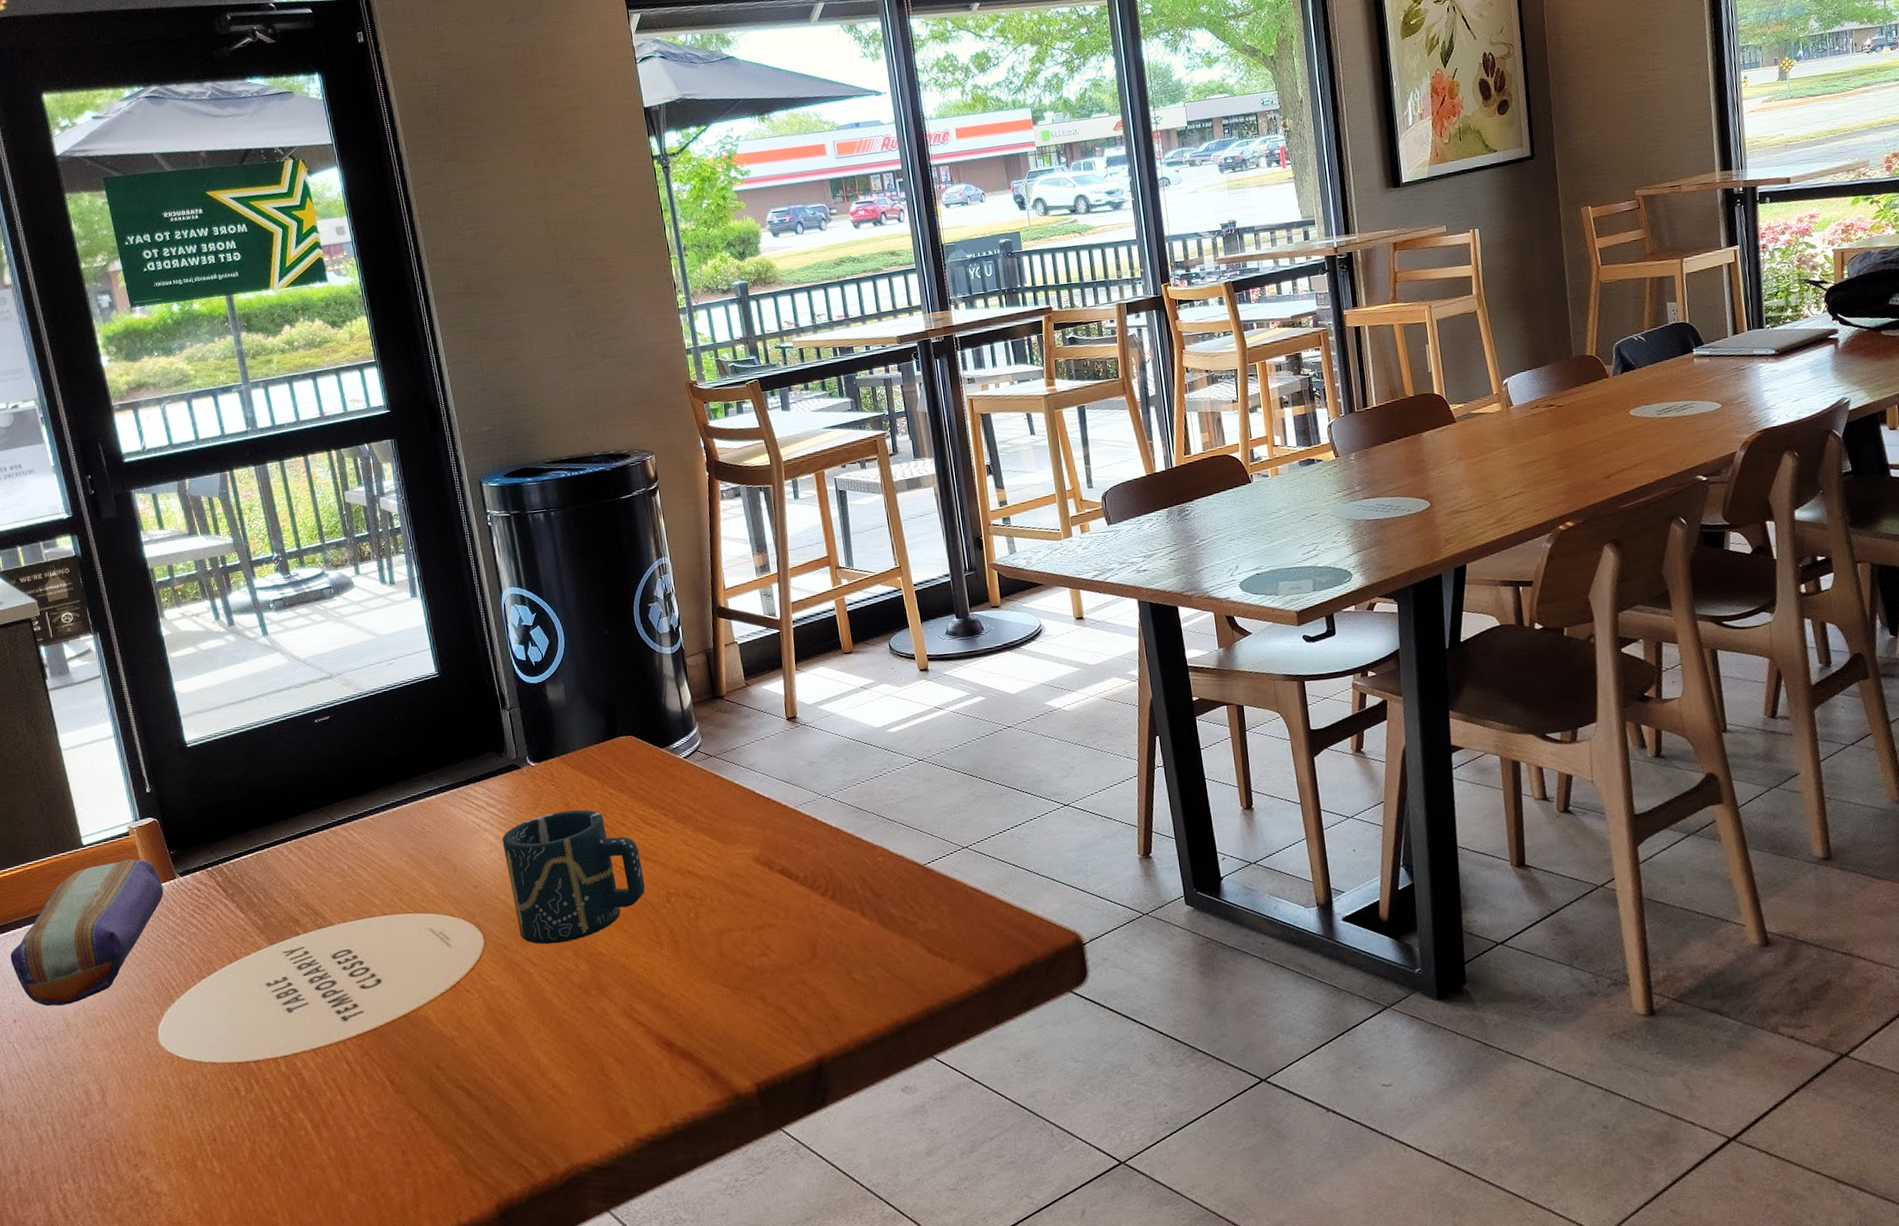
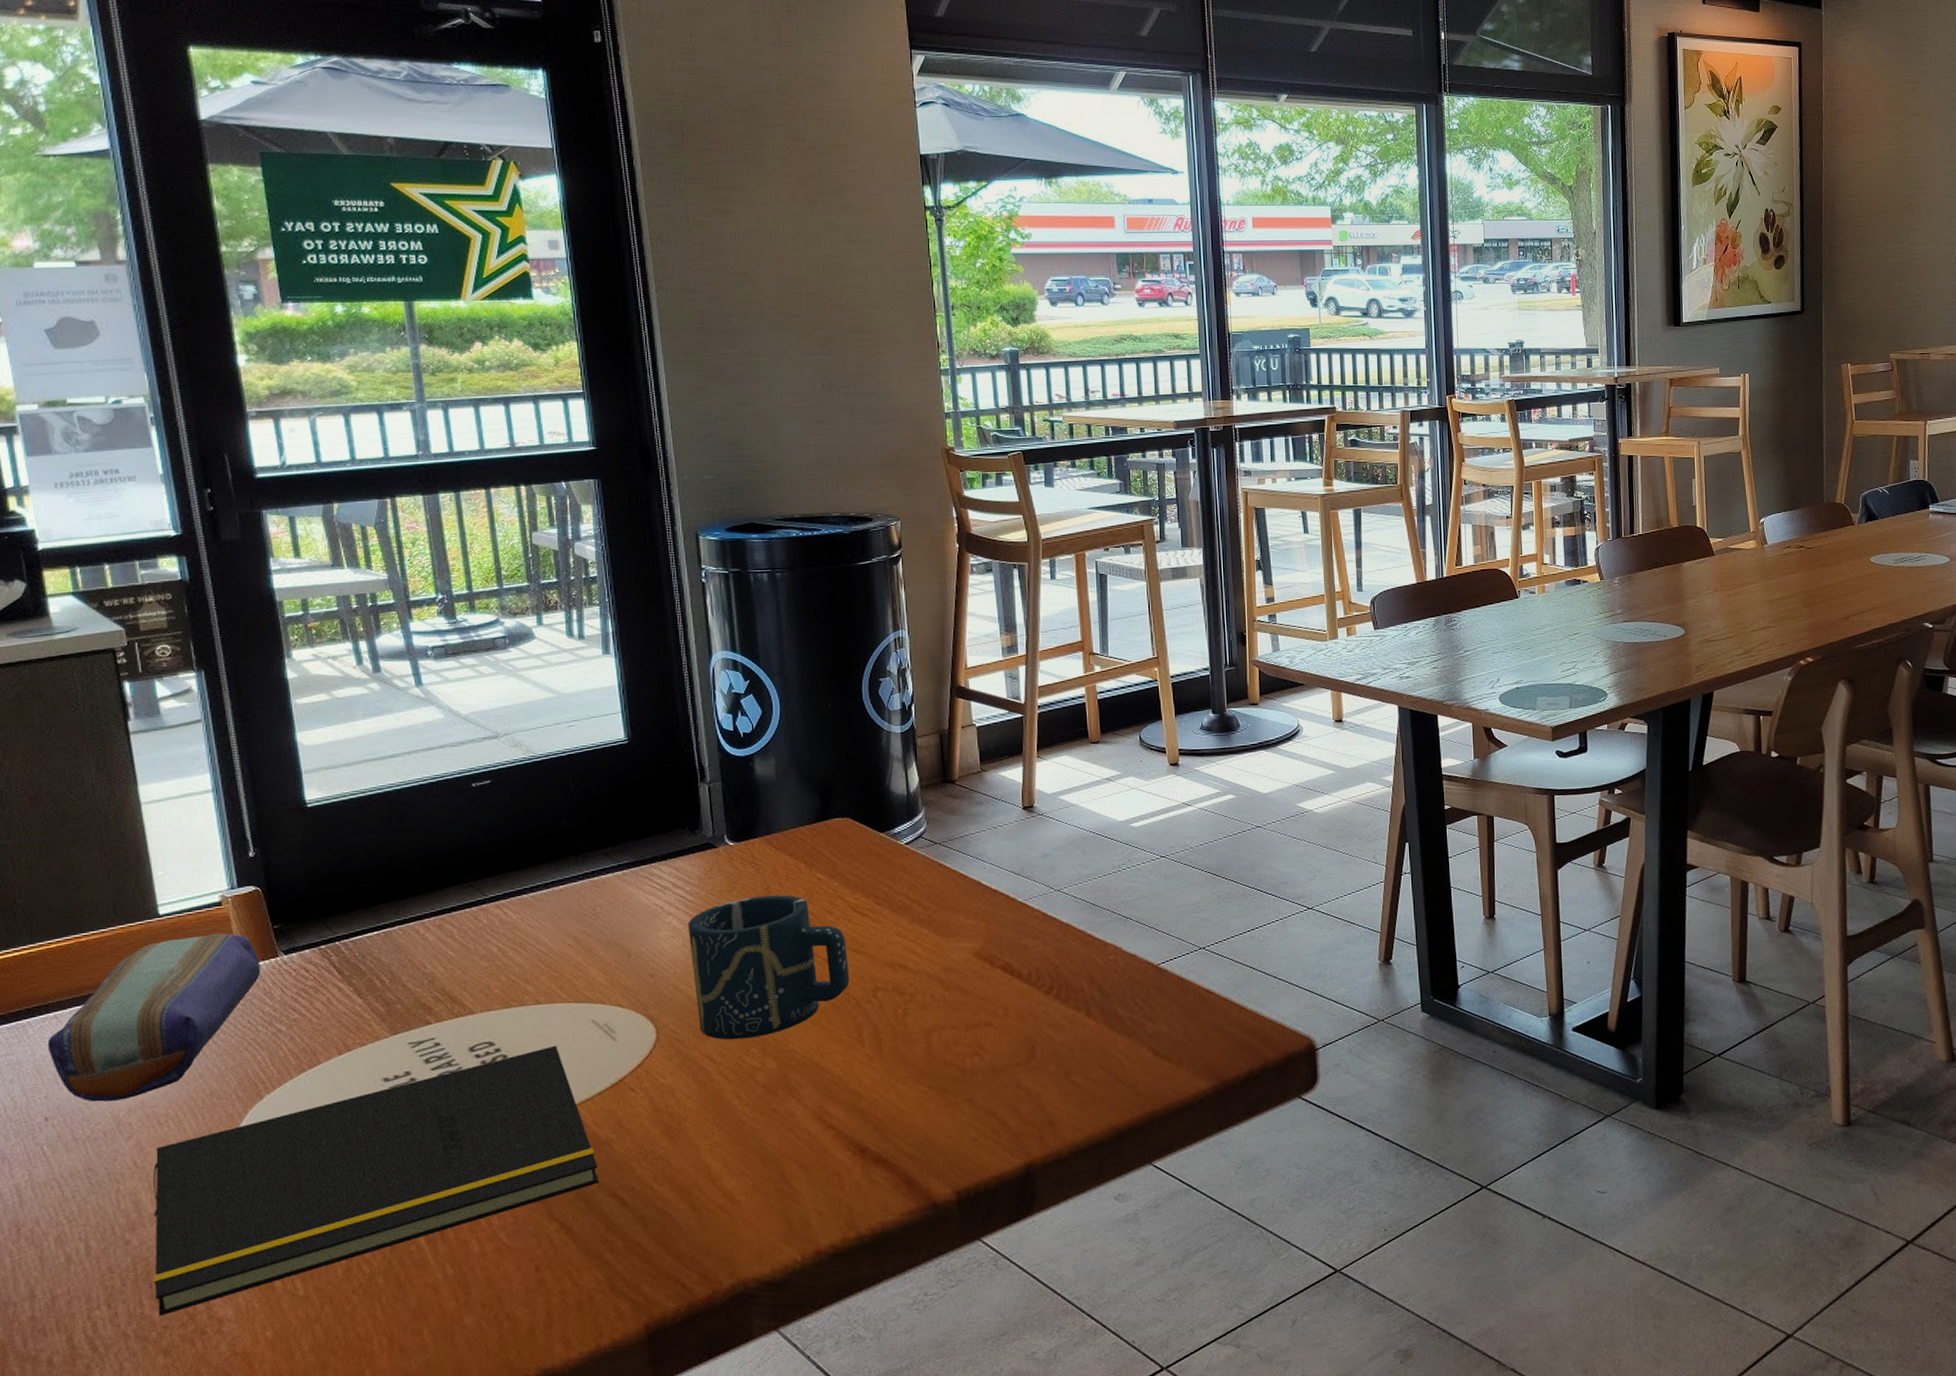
notepad: none [97,952,448,1190] -> present [153,1045,600,1317]

